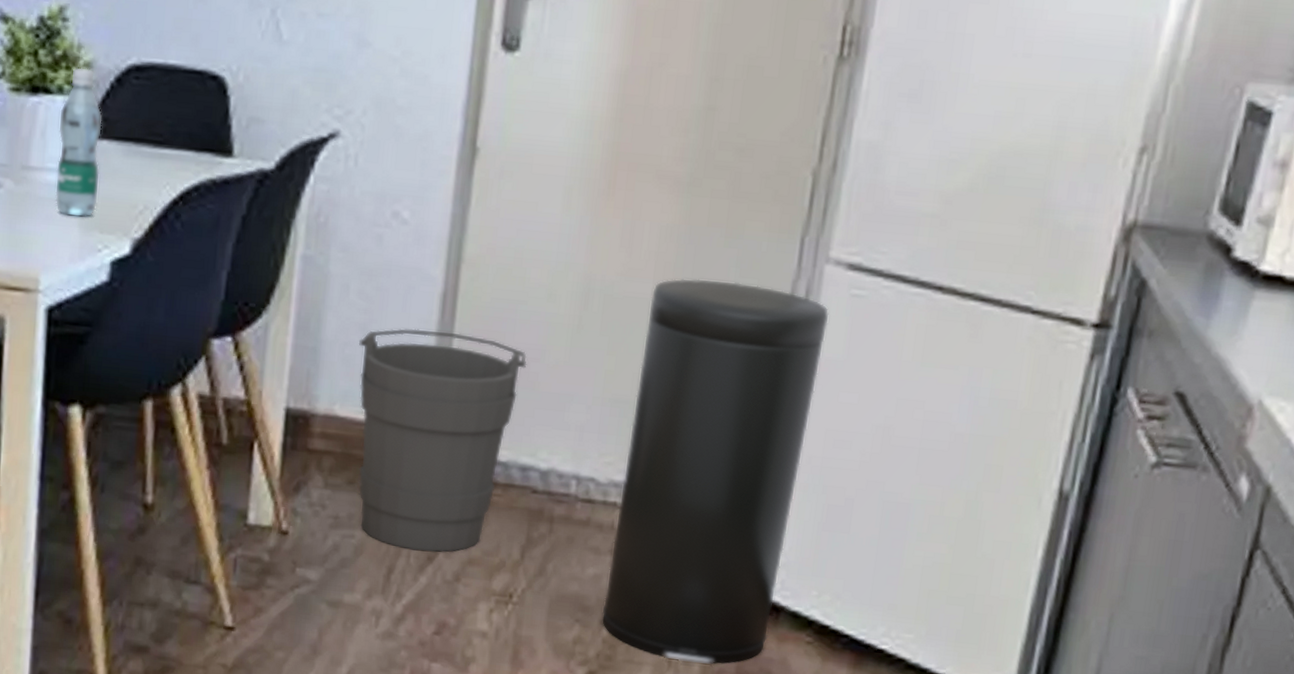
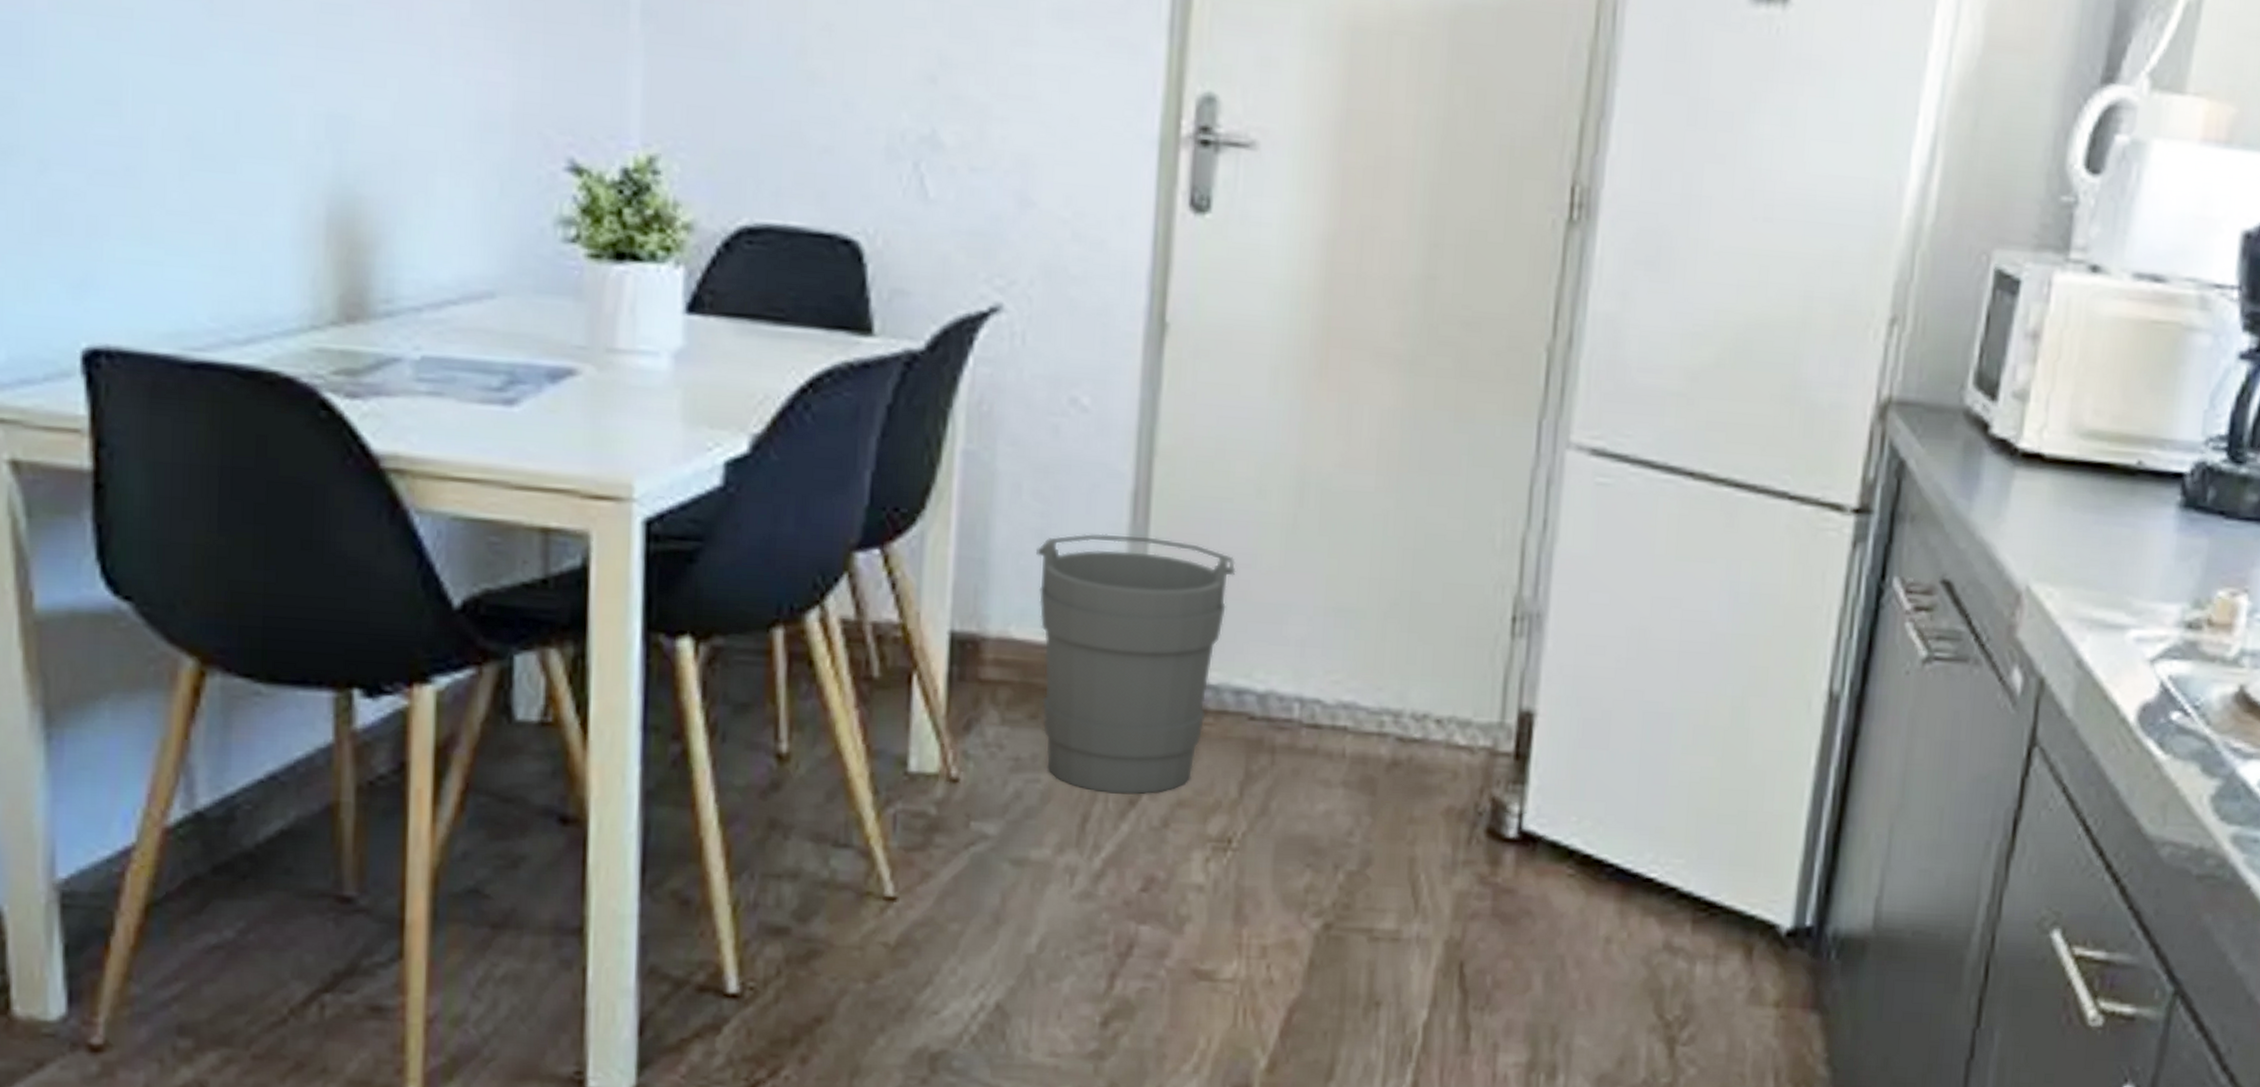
bottle: present [55,67,103,217] -> none [650,229,708,410]
pedal bin: present [601,278,829,666] -> none [1336,468,1573,909]

